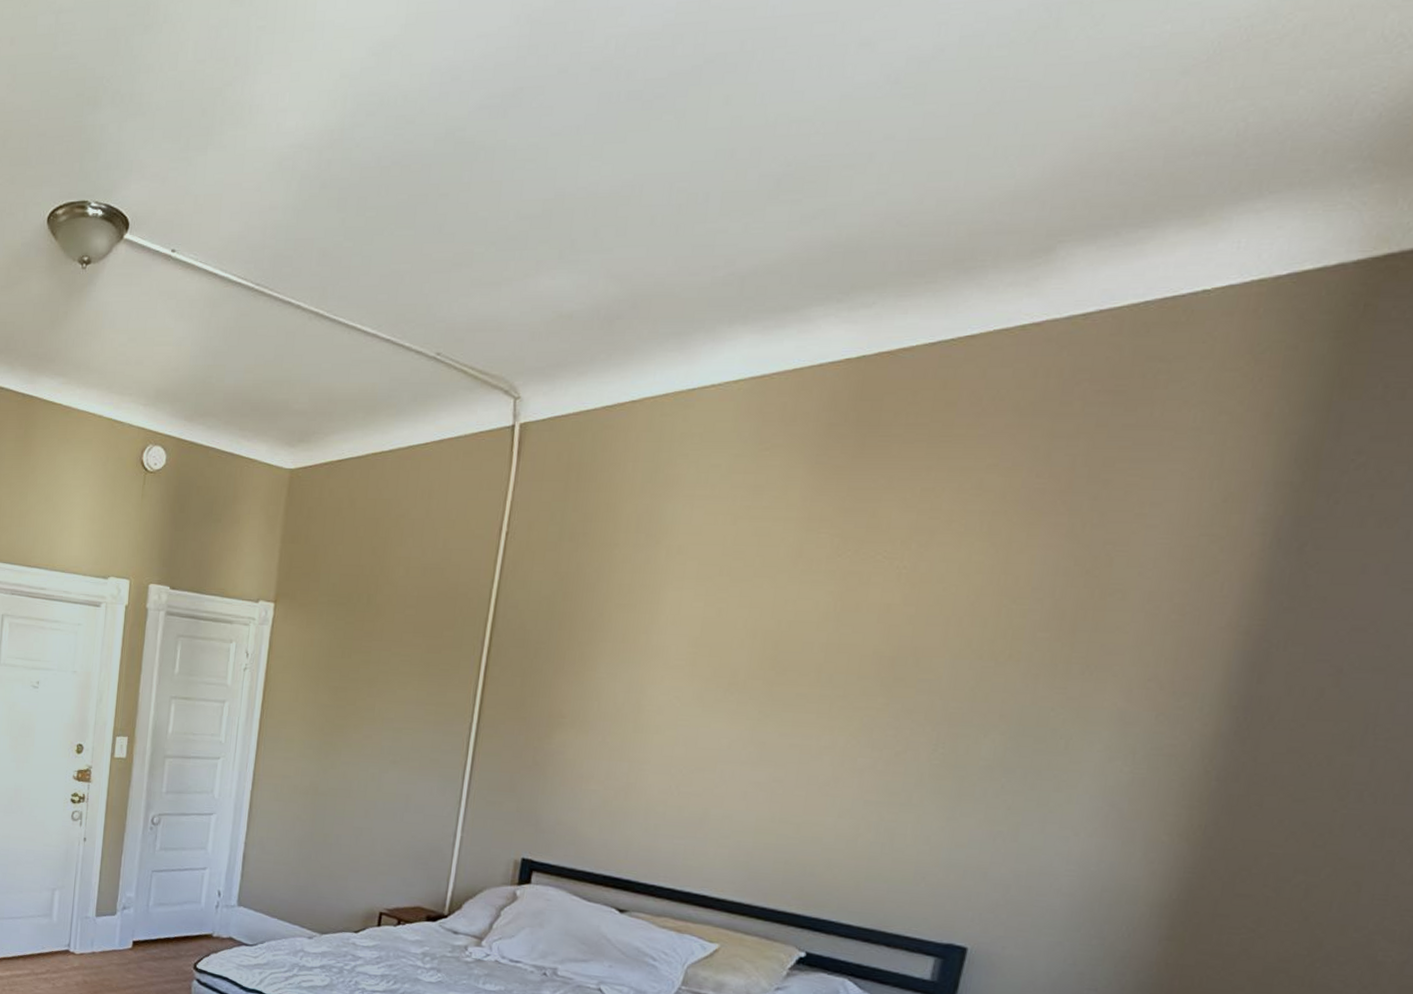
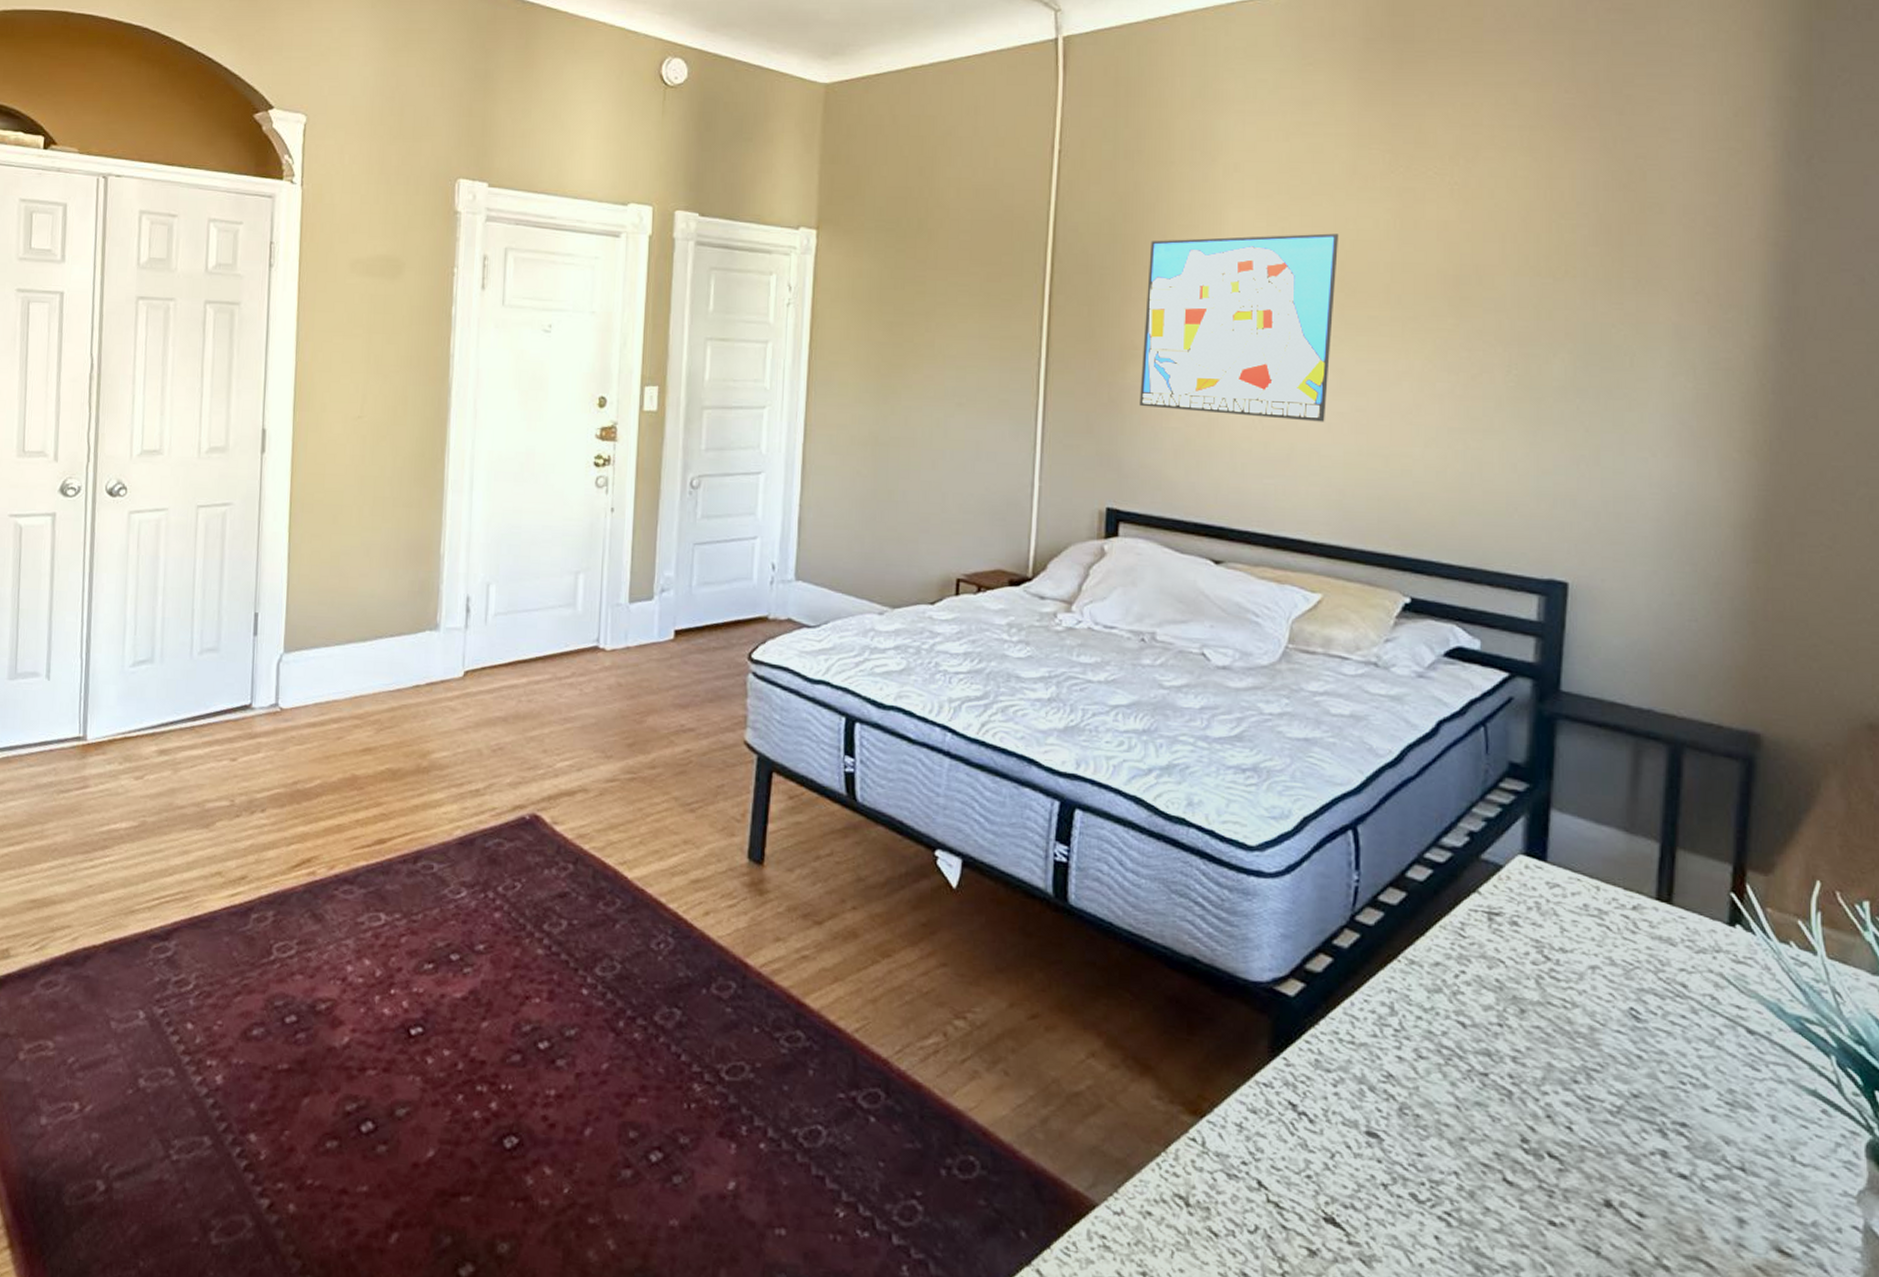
wall art: none [562,614,777,790] -> present [1139,233,1339,422]

